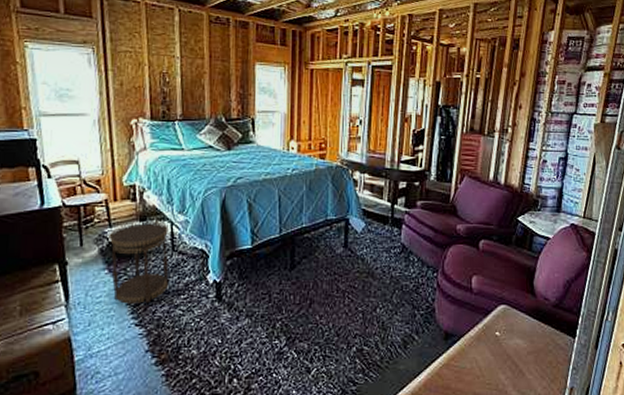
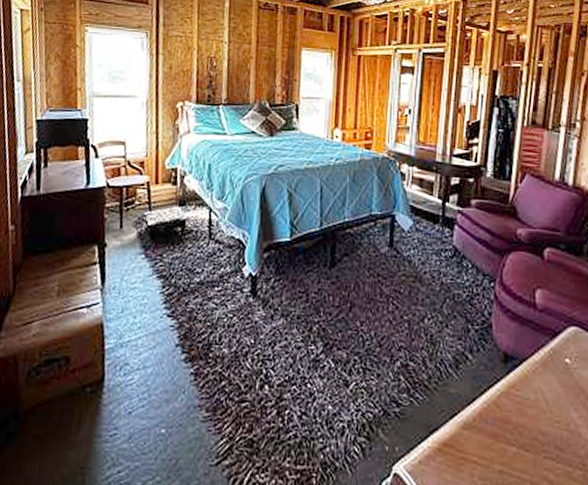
side table: present [109,221,169,304] -> none [147,206,207,294]

